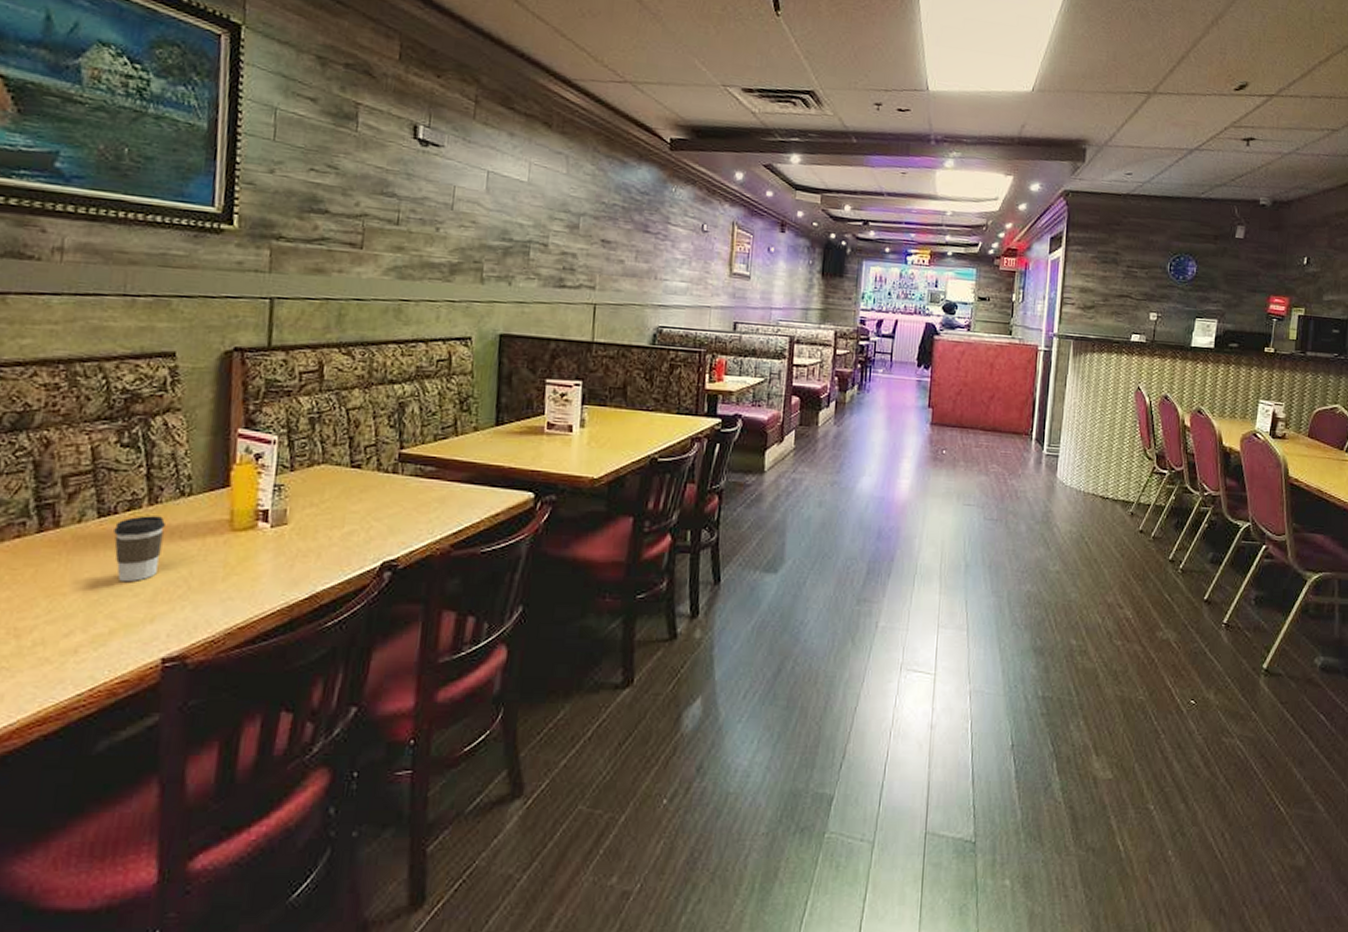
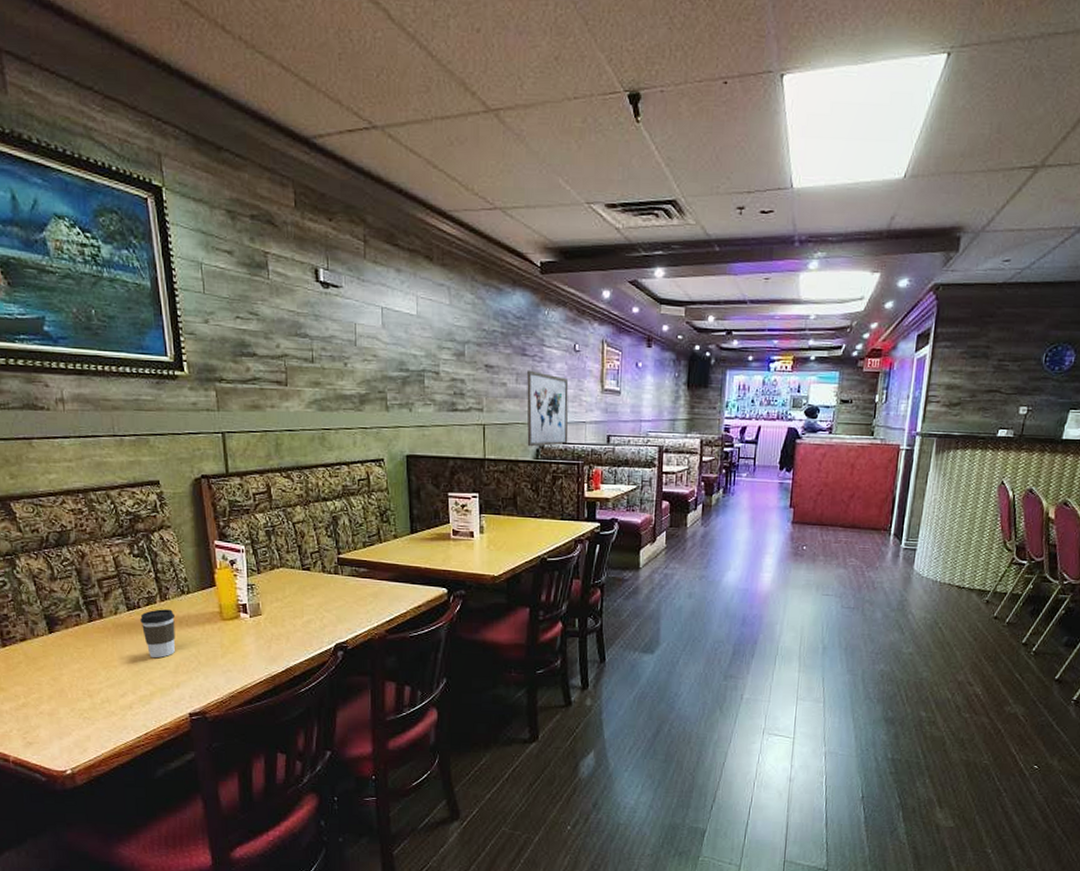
wall art: none [643,247,694,331] -> present [527,370,569,447]

